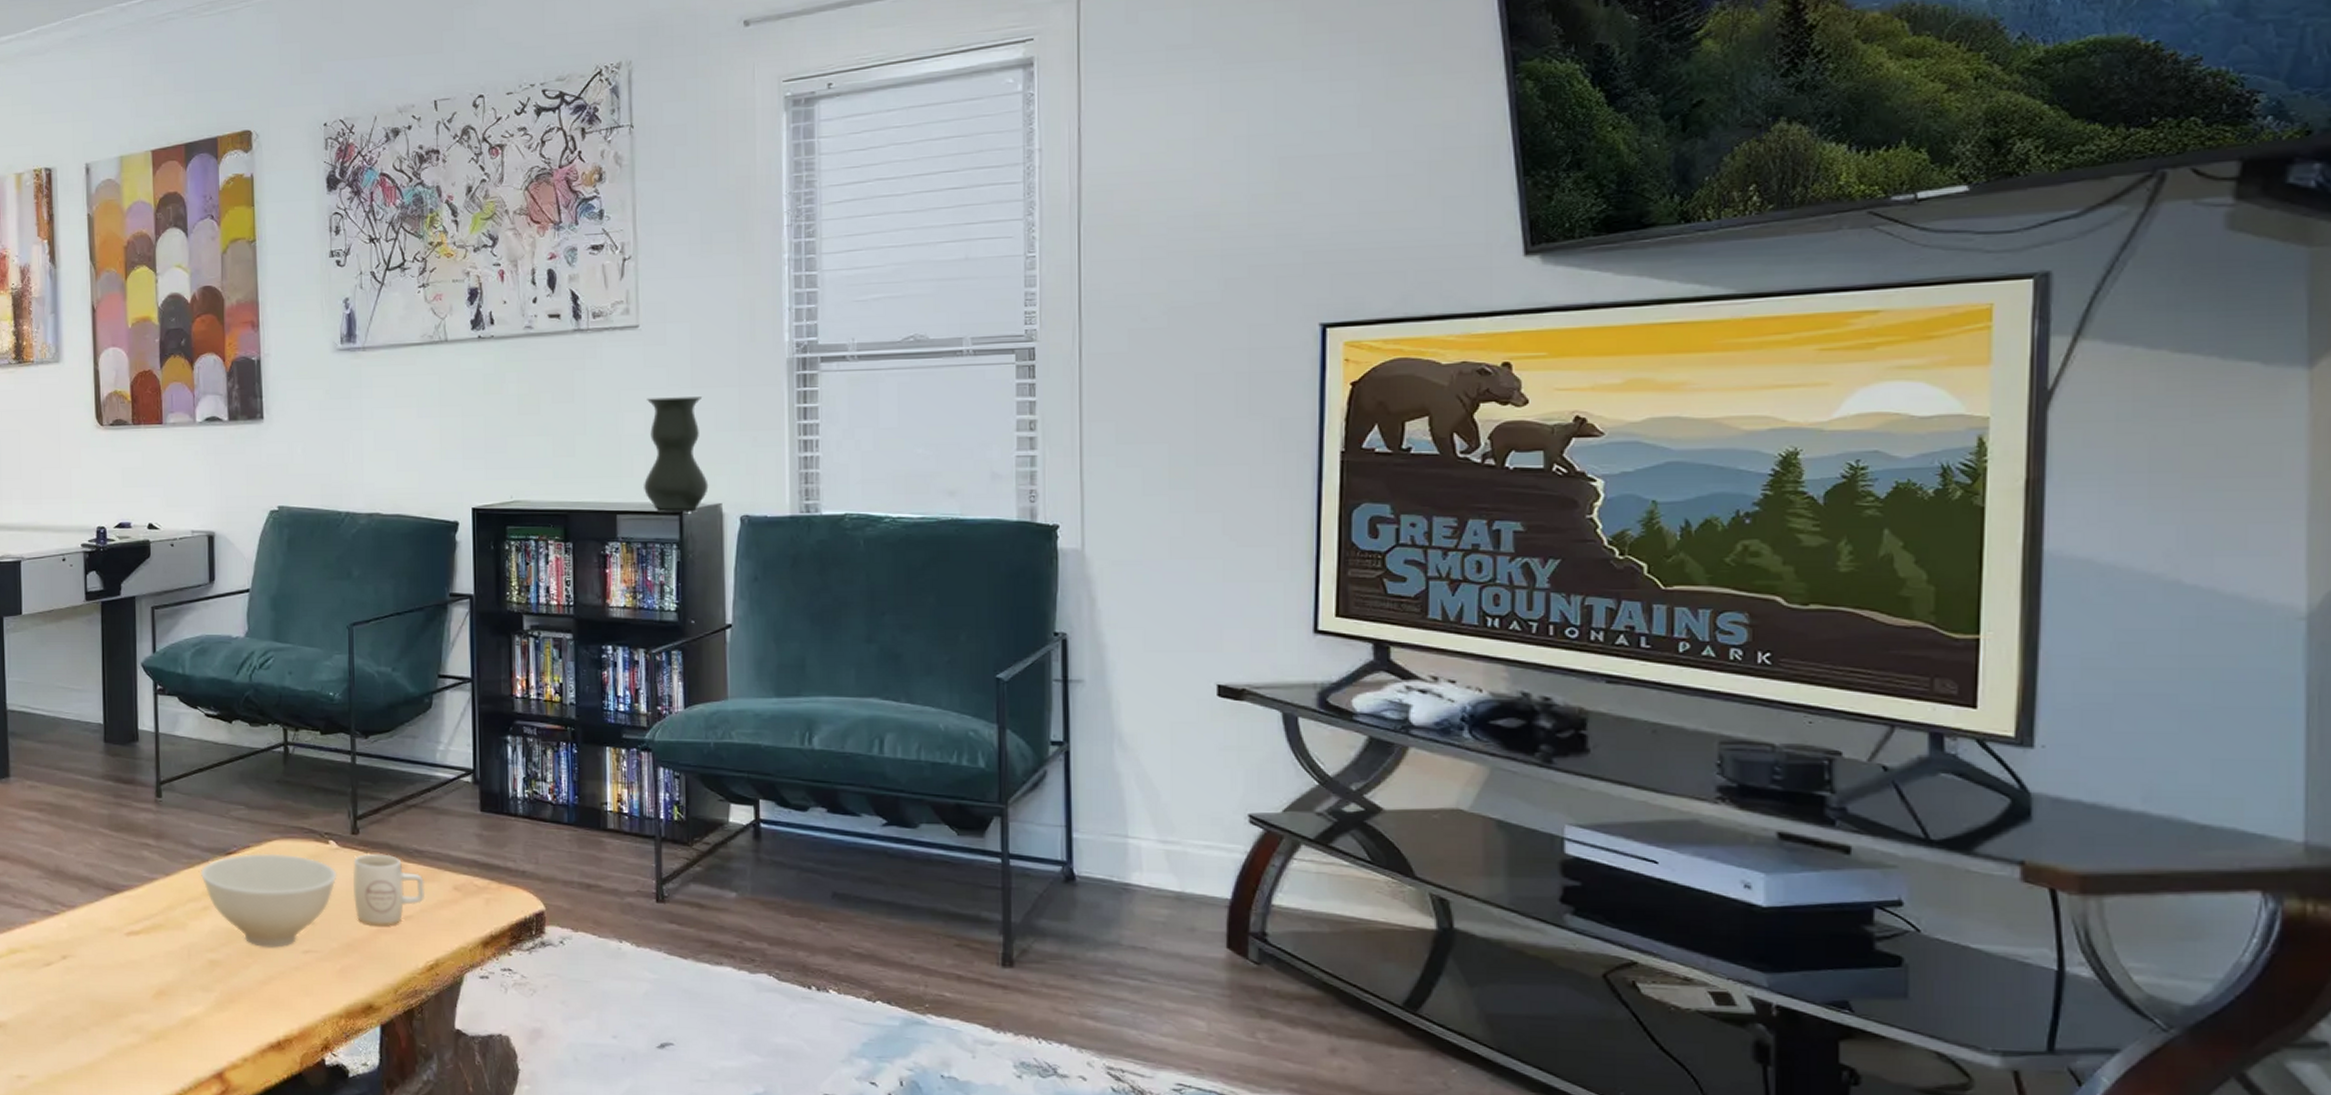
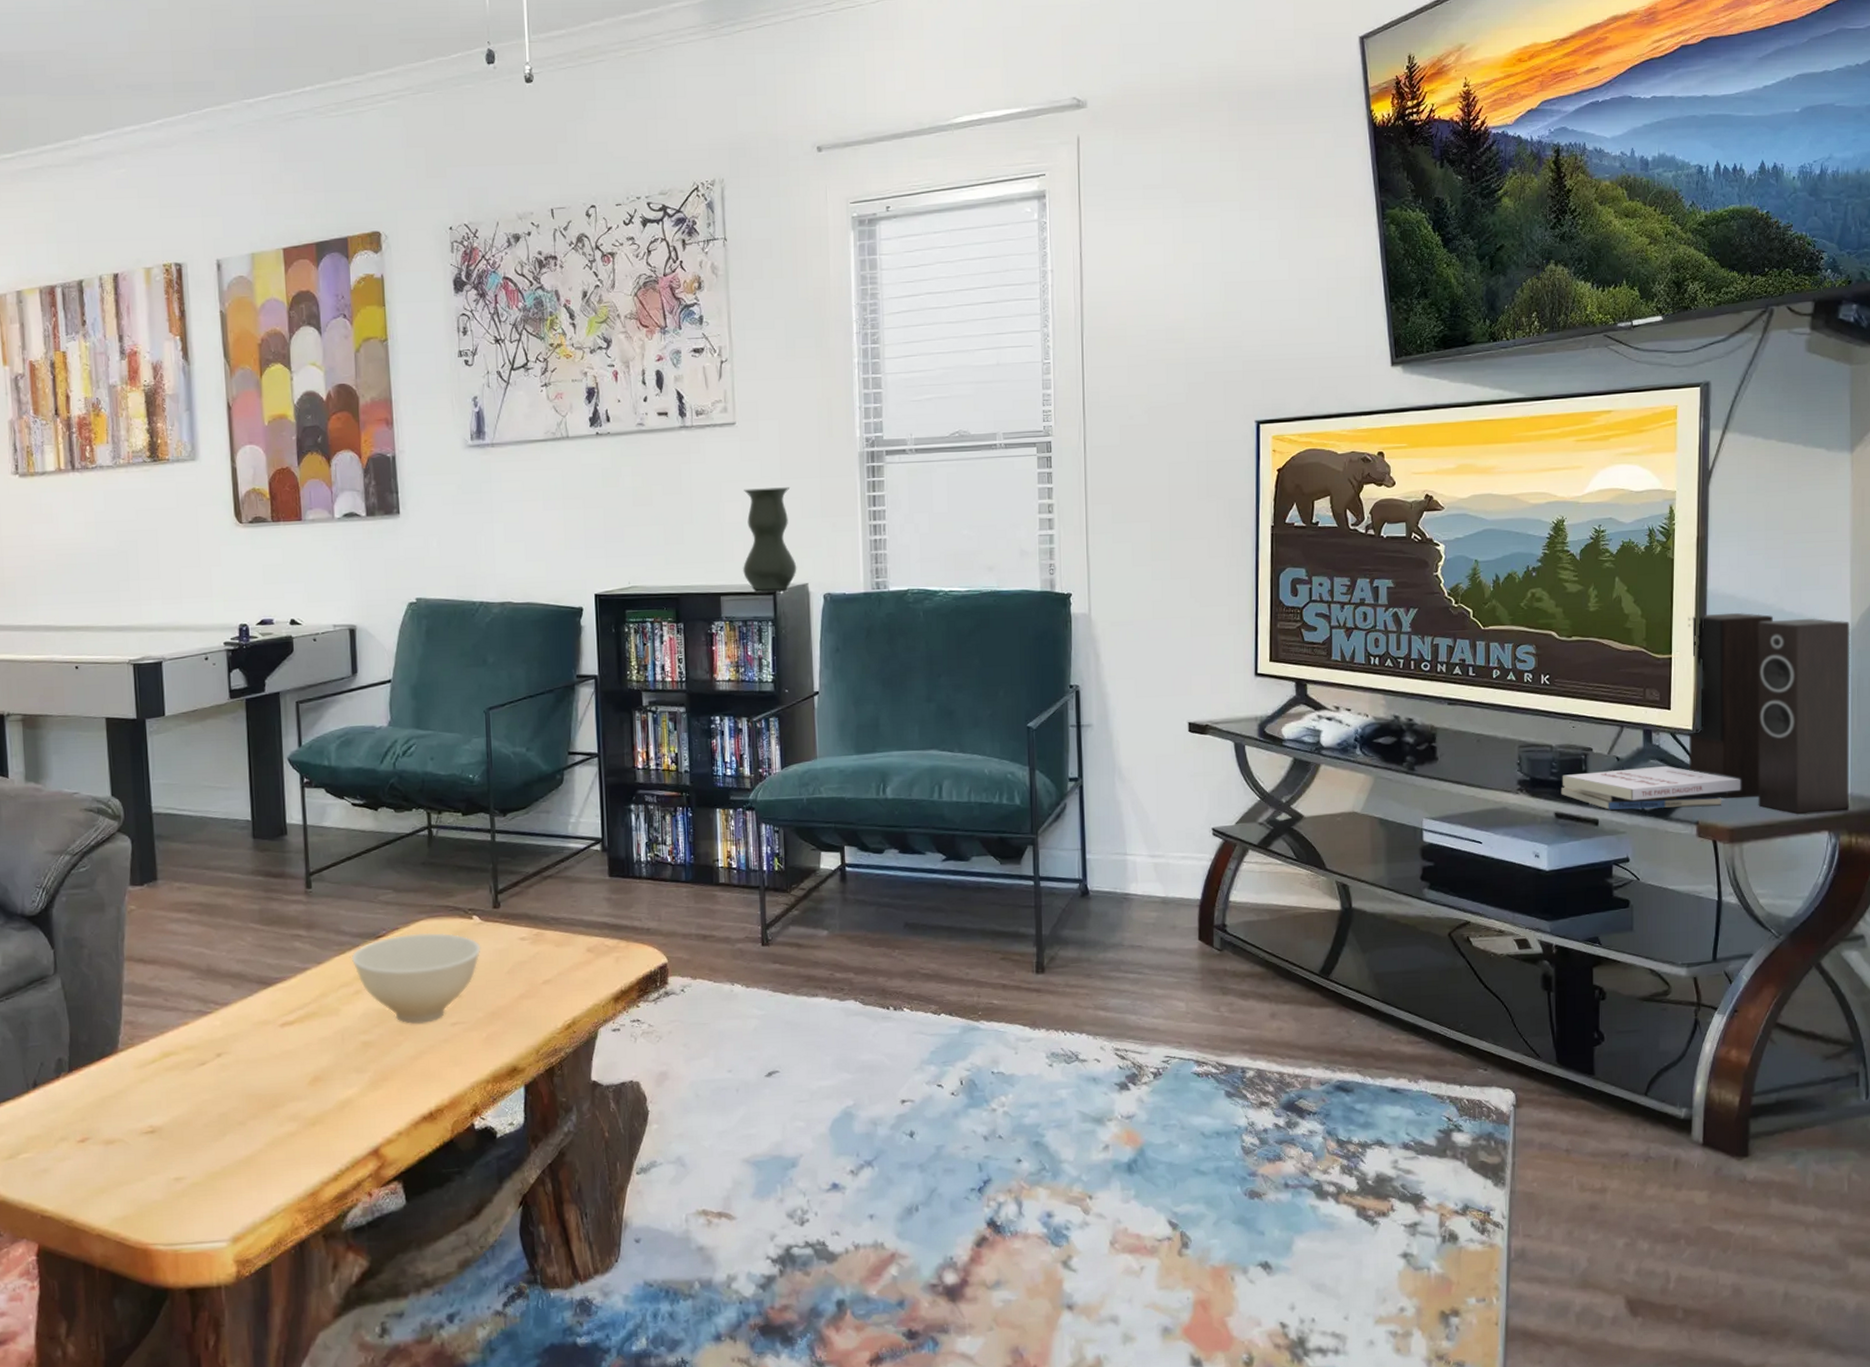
mug: present [352,853,426,926] -> none [495,924,562,993]
books: none [1788,782,2101,842] -> present [1561,765,1741,810]
stereo: none [2007,582,2306,867] -> present [1688,612,1851,816]

